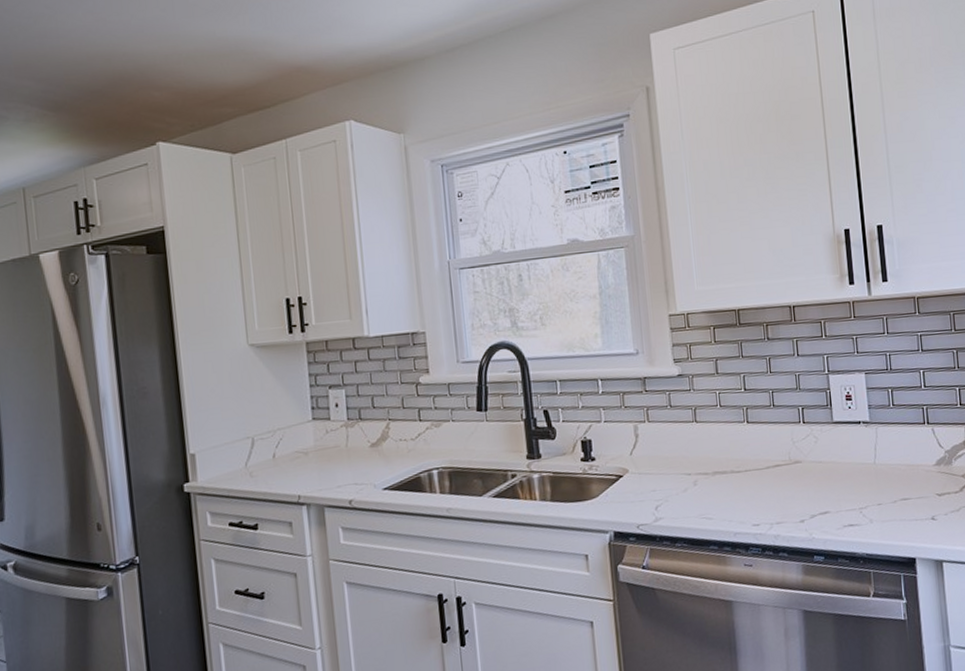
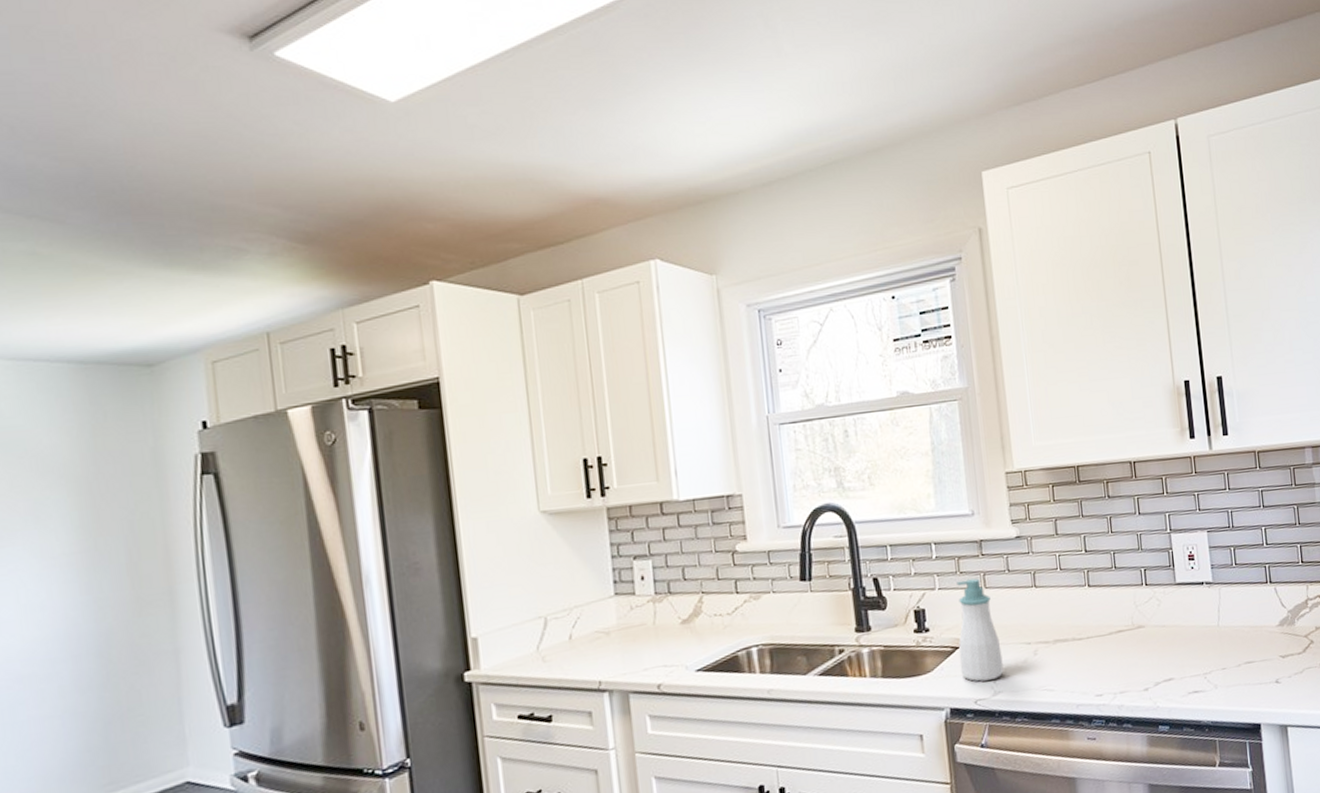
soap bottle: none [621,413,665,508] -> present [957,578,1004,682]

